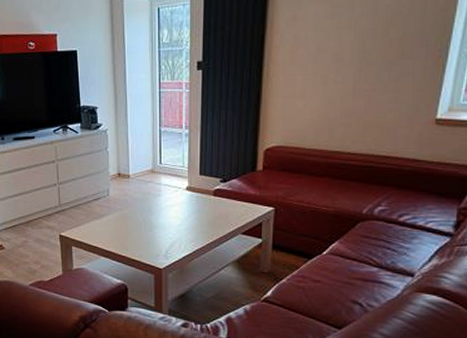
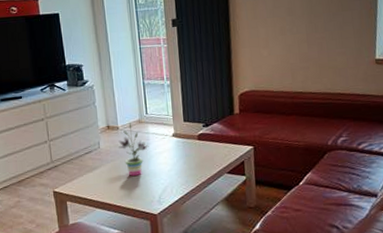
potted plant: none [127,172,160,227] -> present [118,123,149,176]

